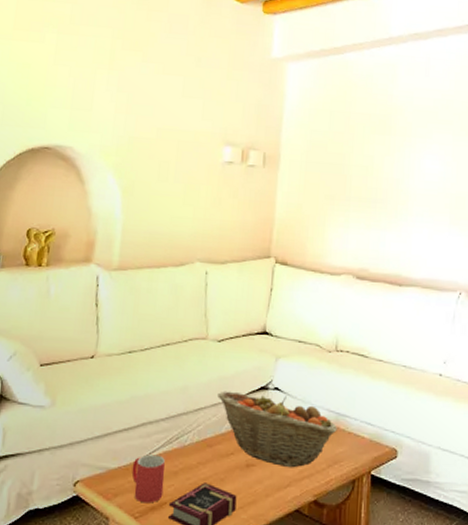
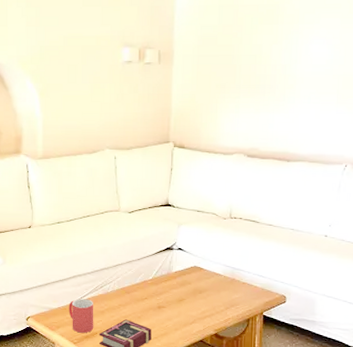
fruit basket: present [218,391,337,468] -> none [131,251,233,310]

